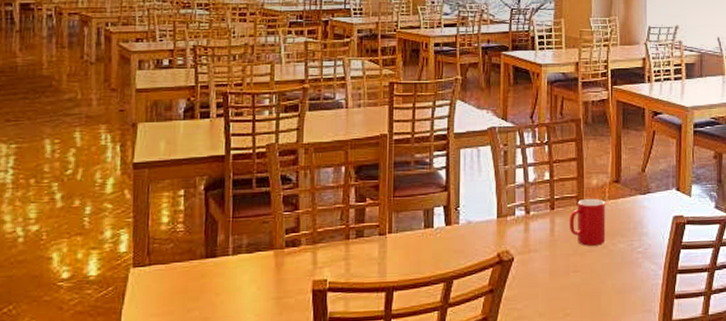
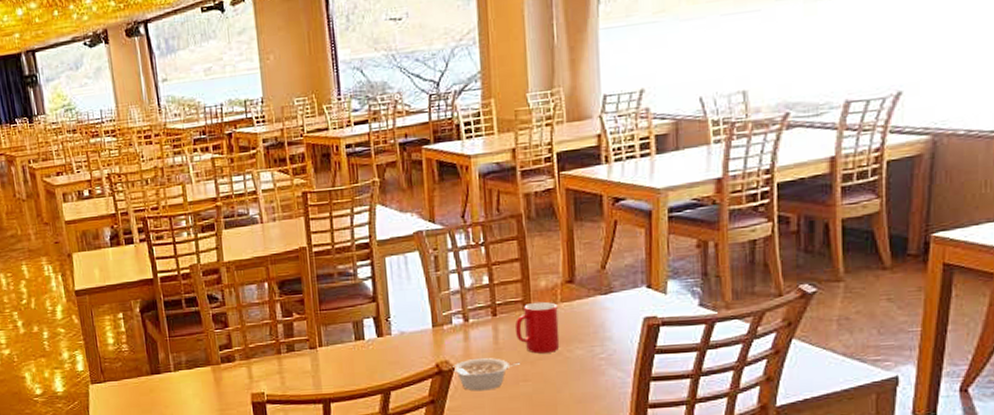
legume: none [512,249,571,281] -> present [453,358,520,391]

